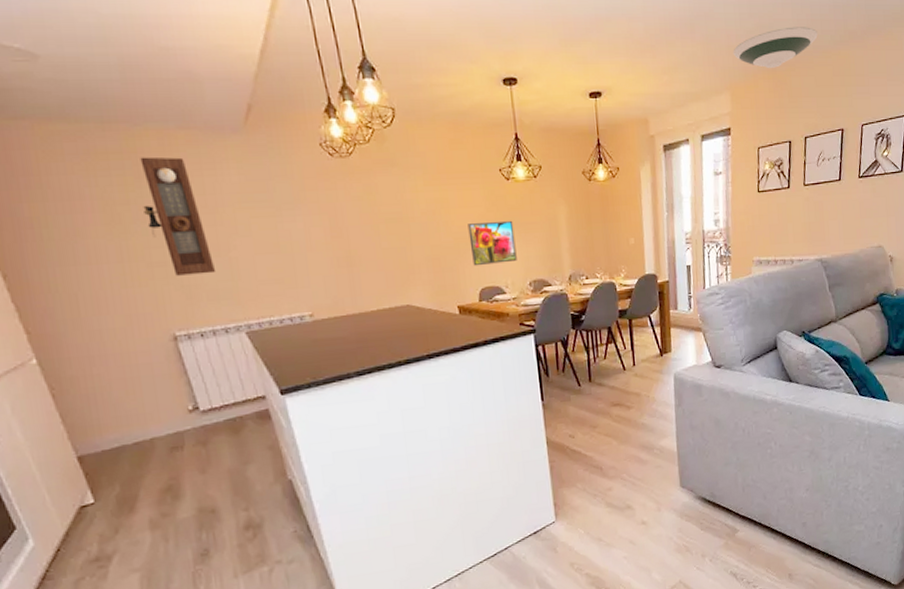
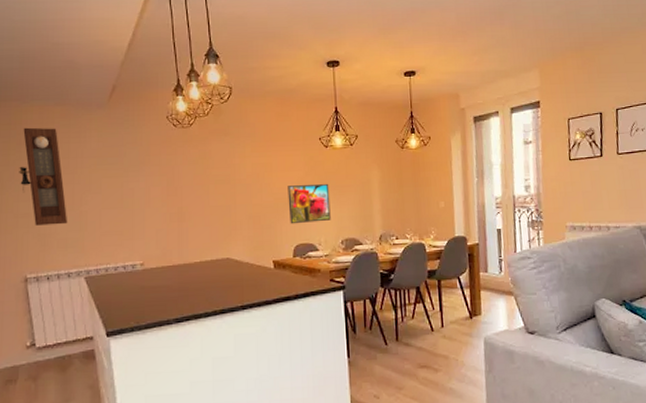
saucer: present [733,27,818,69] -> none [541,11,625,49]

